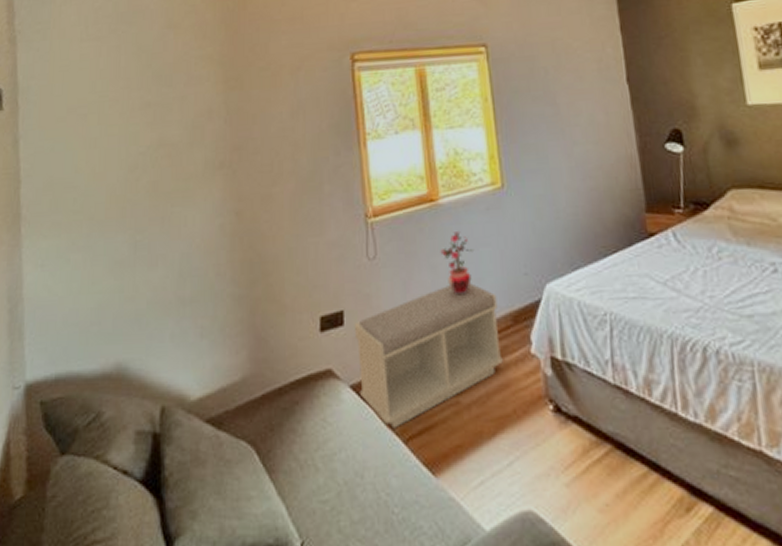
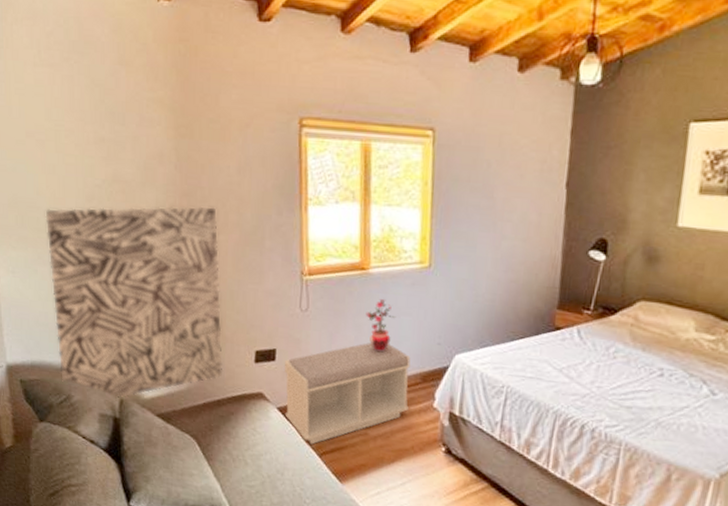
wall art: none [83,158,284,407] -> present [45,206,224,399]

